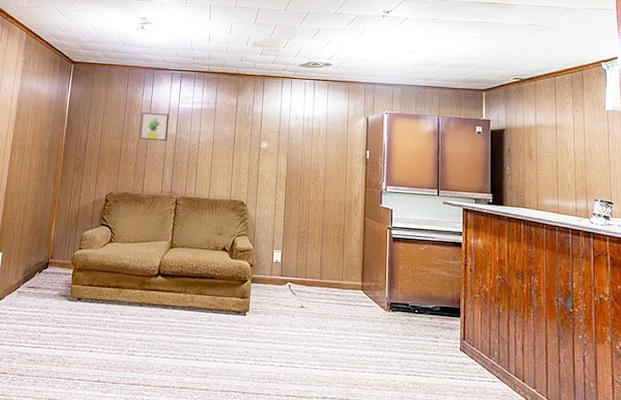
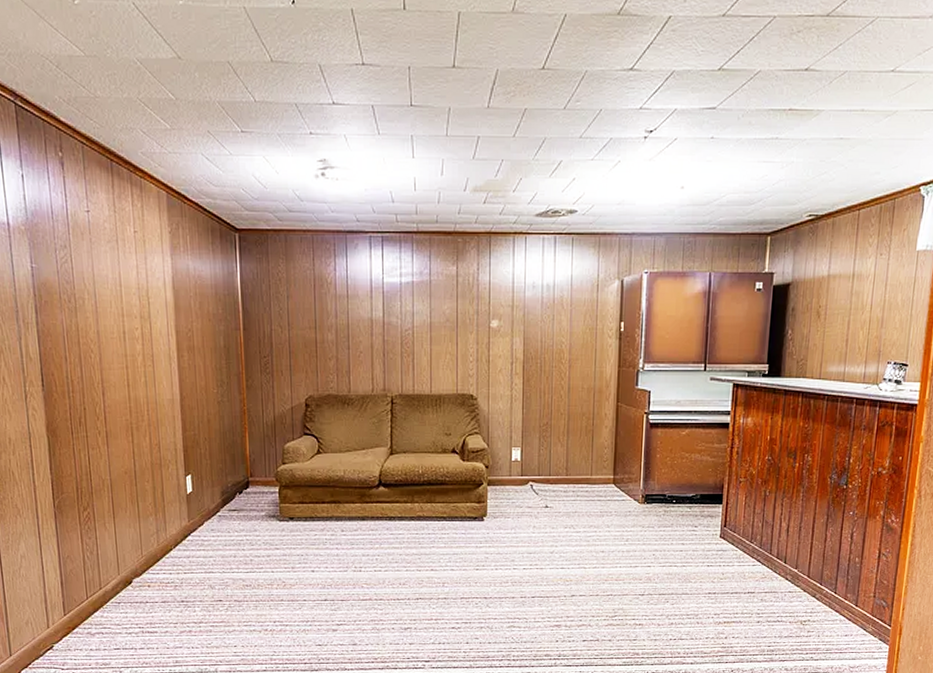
wall art: present [140,112,170,141] -> none [337,292,373,327]

